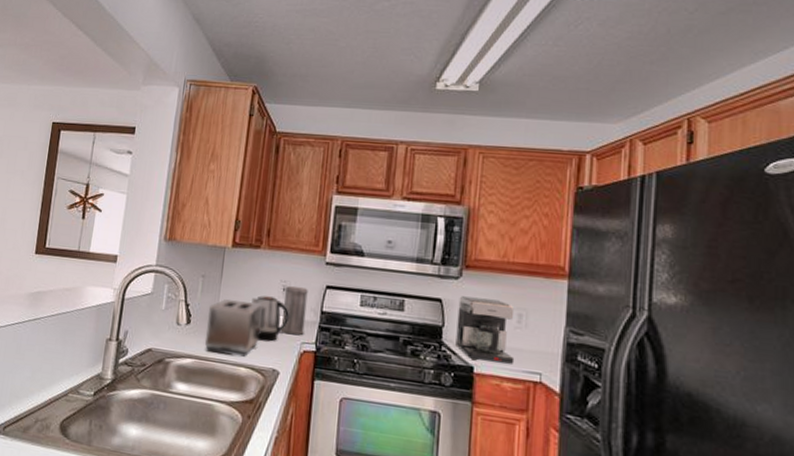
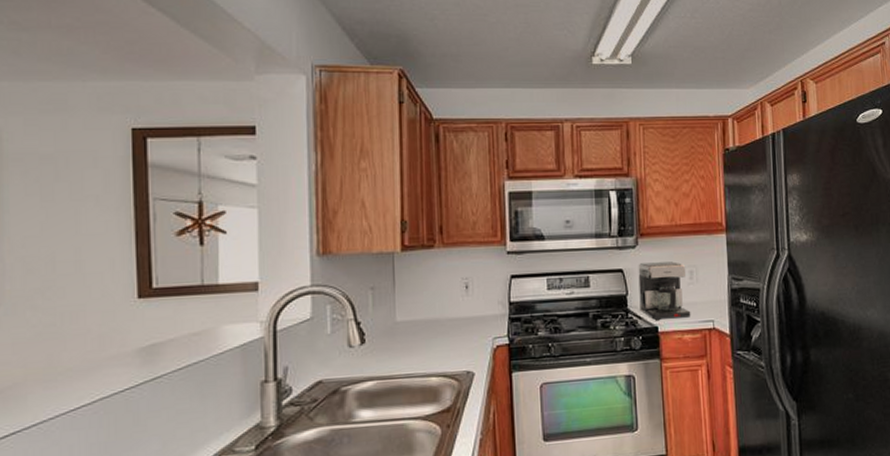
toaster: present [204,299,262,357] -> none [384,306,450,369]
kettle: present [252,295,290,341] -> none [433,296,478,345]
canister: present [280,285,308,336] -> none [467,280,494,333]

